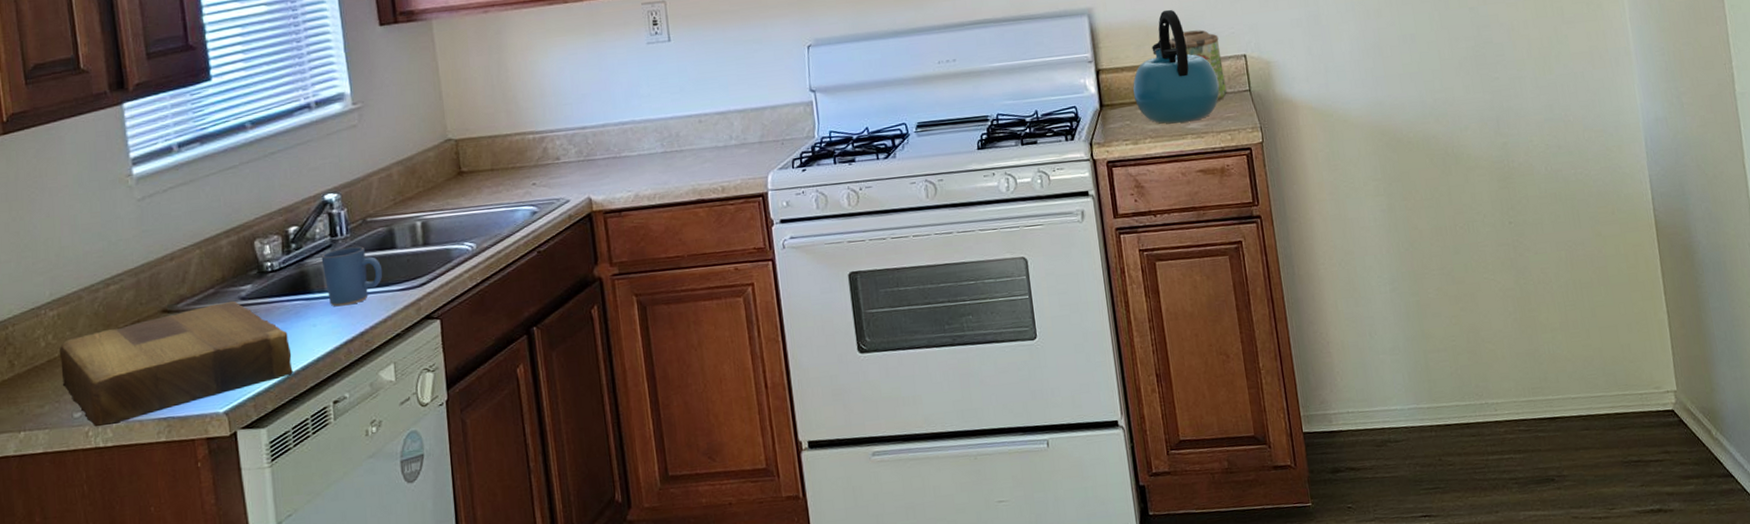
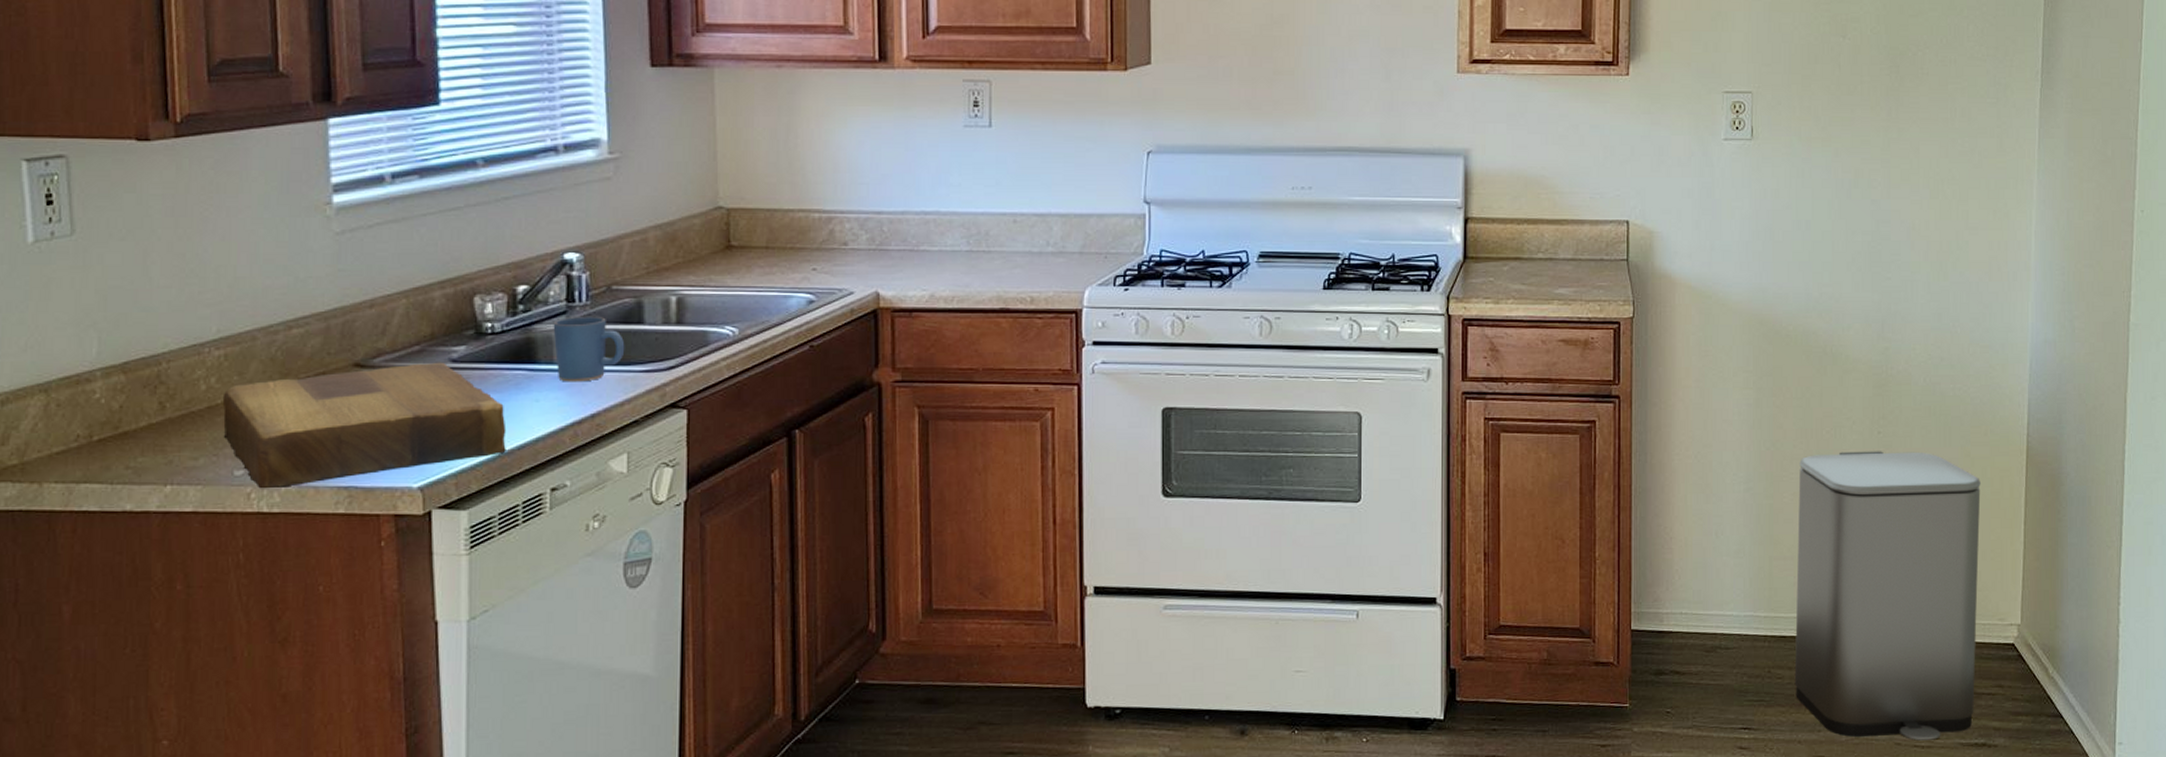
kettle: present [1132,9,1220,124] -> none [1501,161,1596,286]
canister: present [1169,30,1227,101] -> none [1548,188,1602,267]
pedal bin: none [1439,236,1645,515] -> present [1794,451,1981,742]

